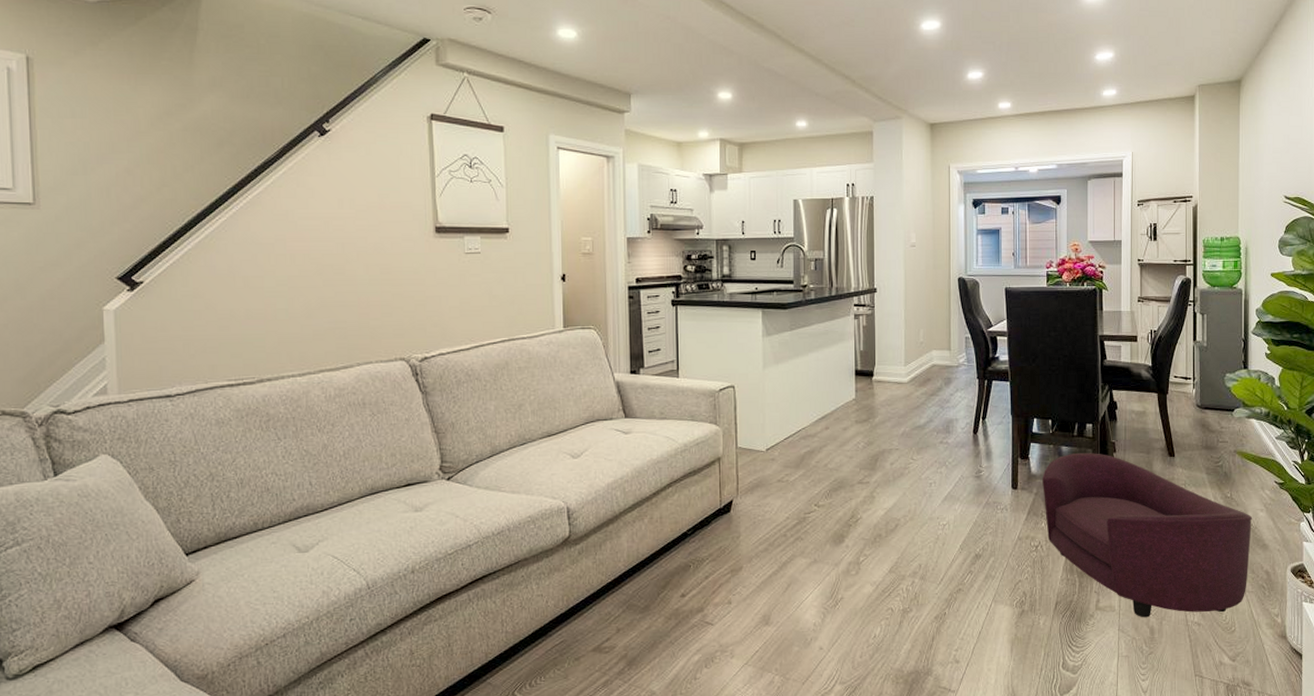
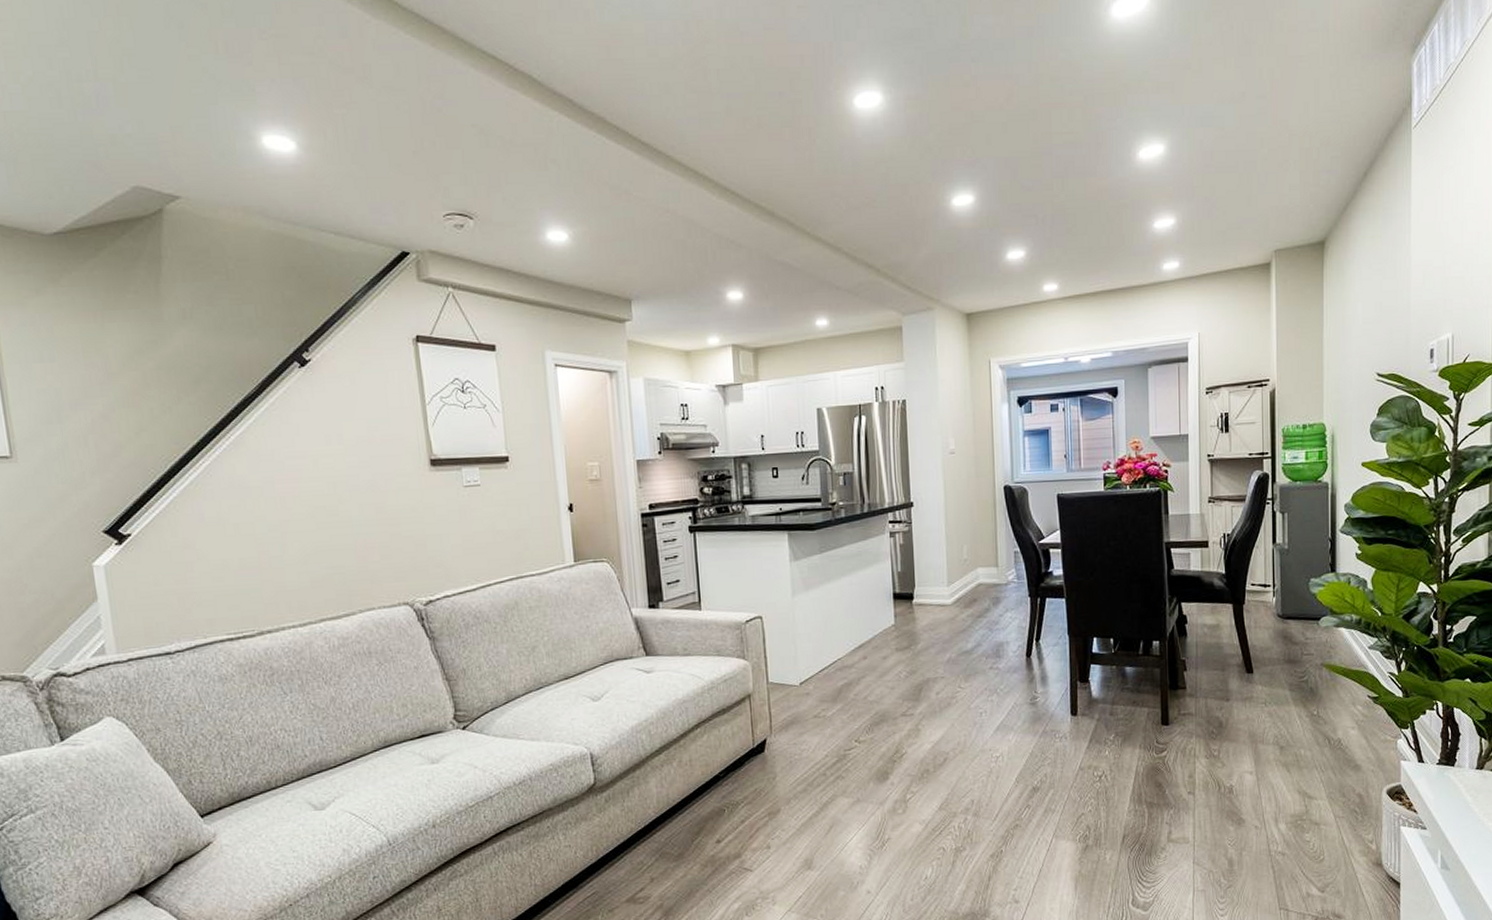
dog bed: present [1042,453,1253,618] -> none [1105,672,1343,849]

